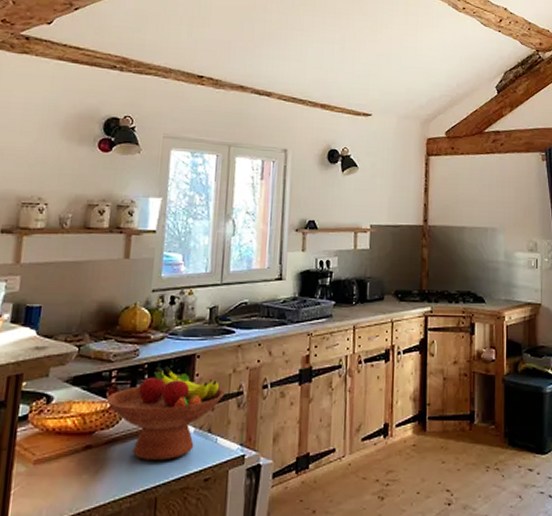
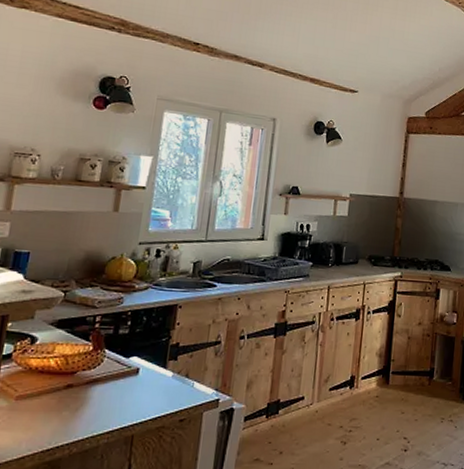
fruit bowl: present [106,366,226,460] -> none [89,314,204,400]

